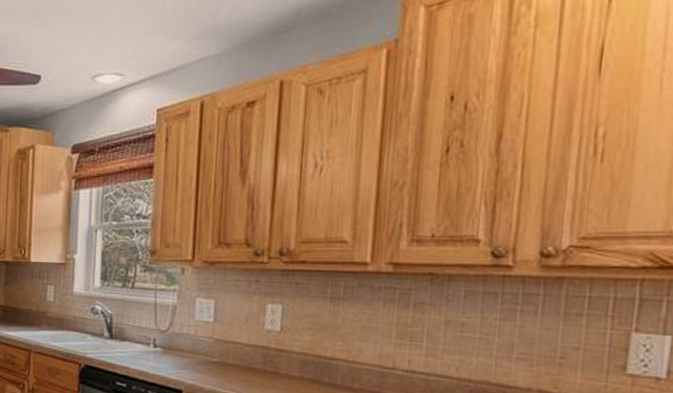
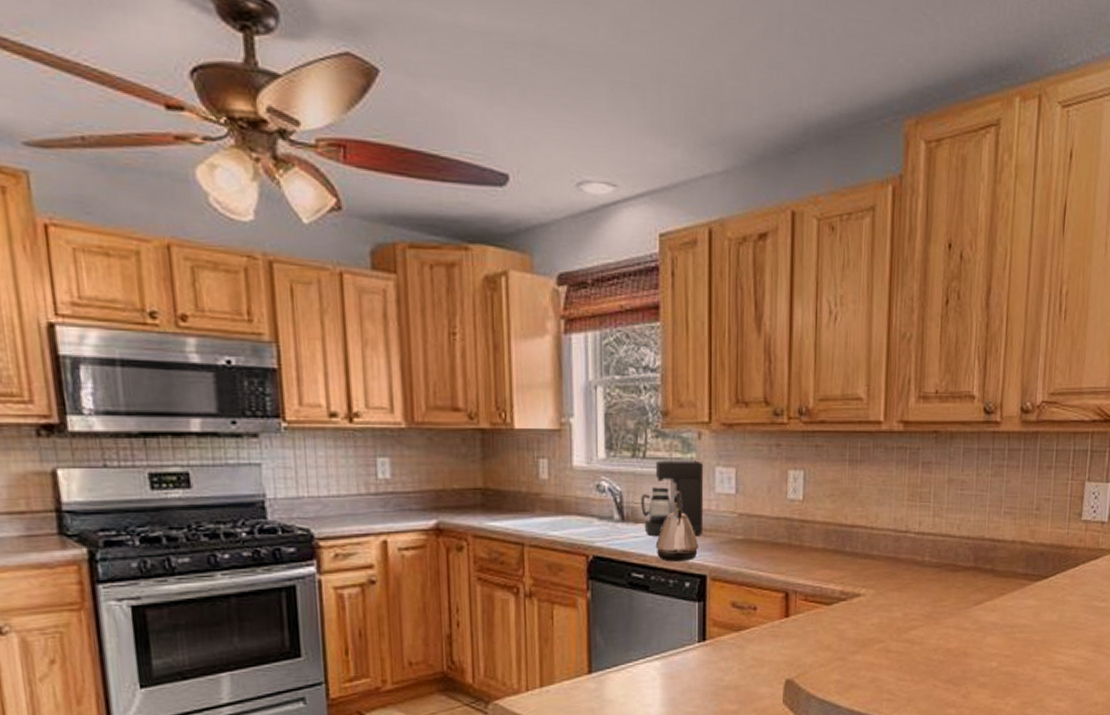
coffee maker: none [127,290,185,355] -> present [641,460,704,536]
kettle: none [138,317,177,377] -> present [655,491,699,562]

